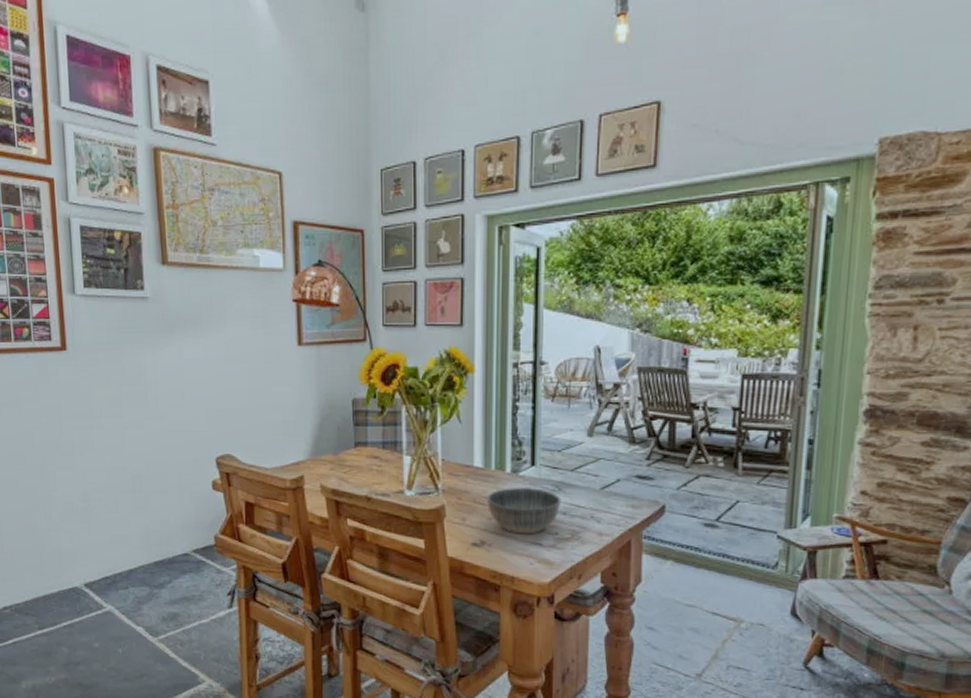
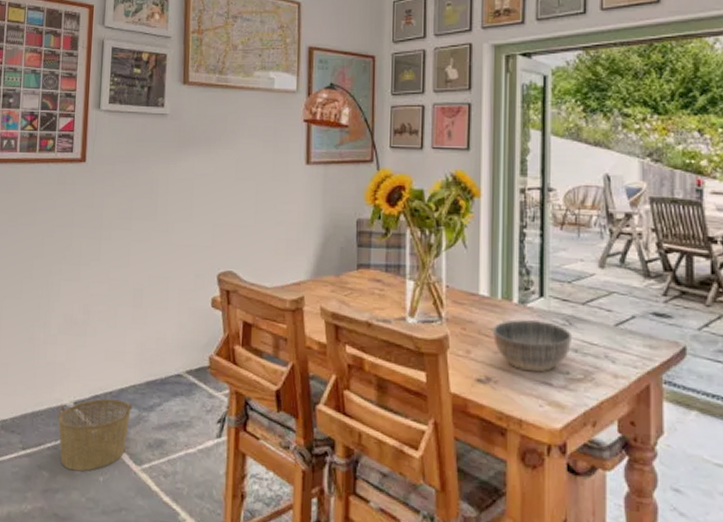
basket: none [69,579,143,646] -> present [57,398,133,472]

